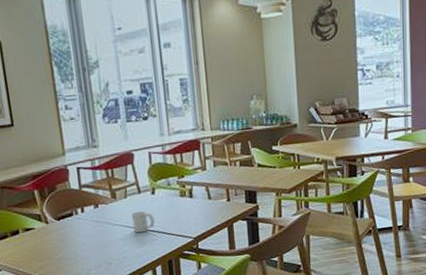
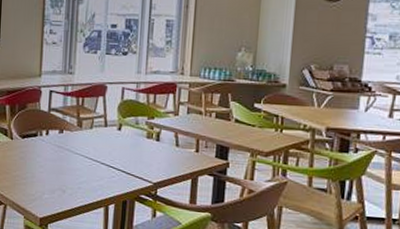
cup: present [131,210,155,233] -> none [93,144,116,167]

